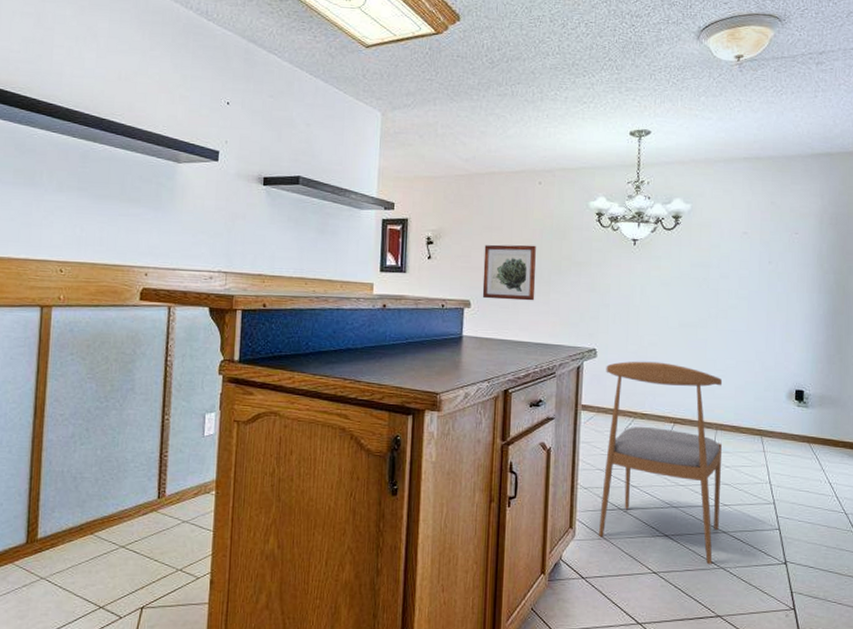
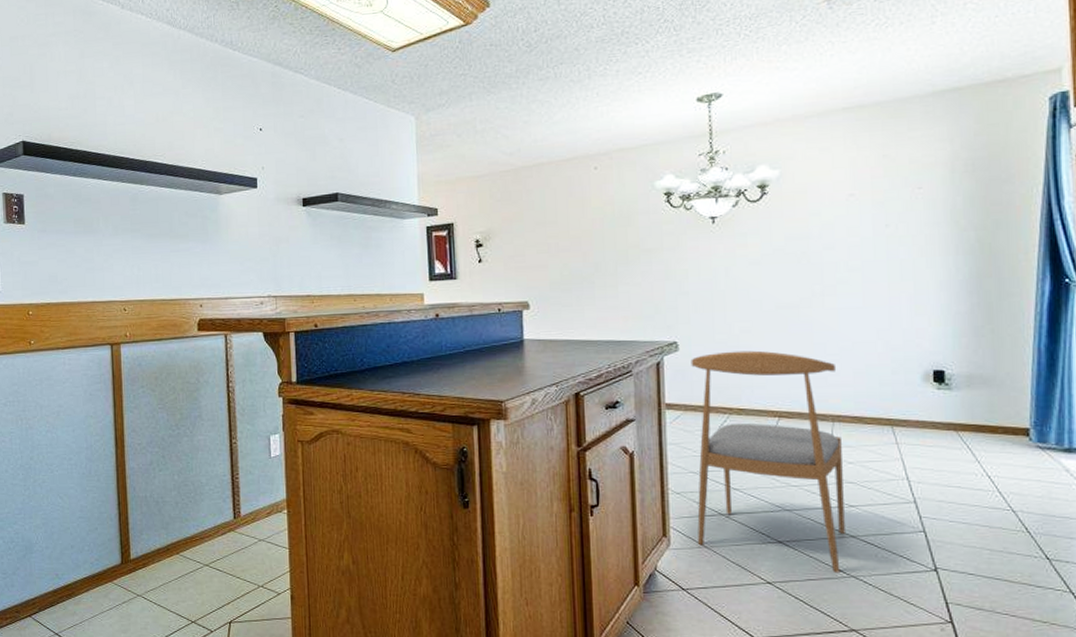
wall art: present [482,244,536,301] -> none [539,236,601,299]

